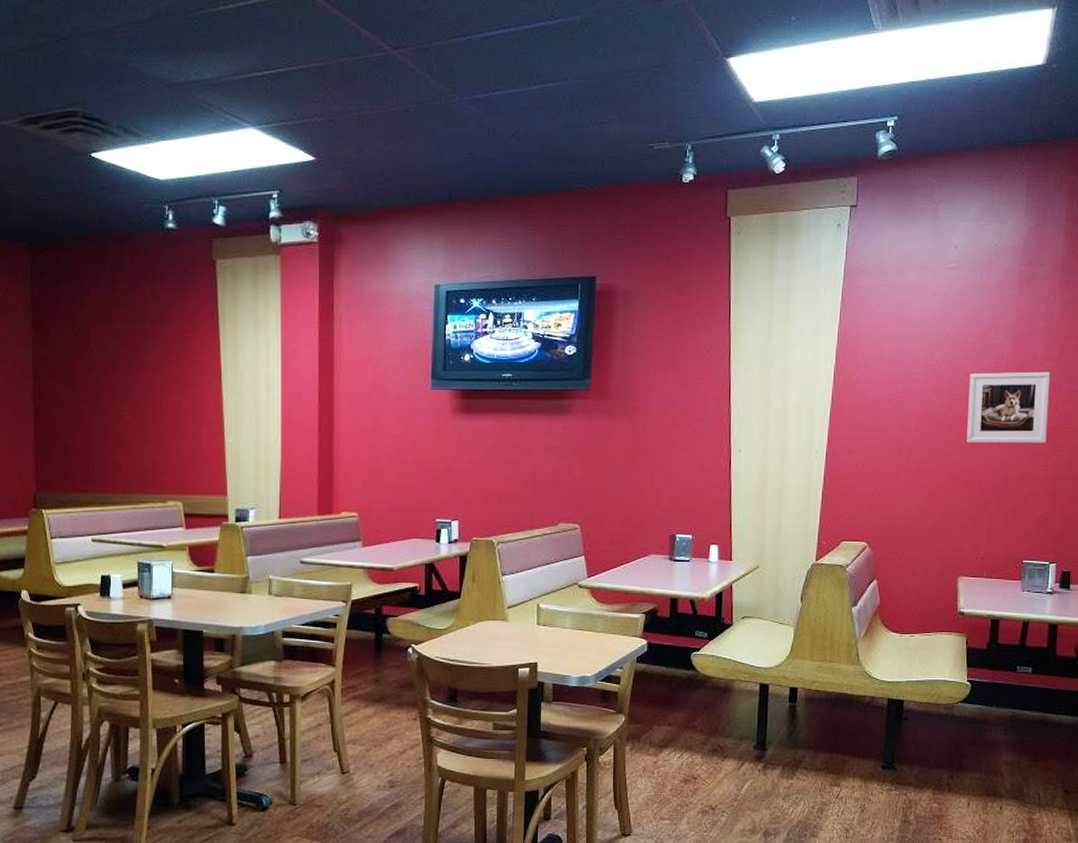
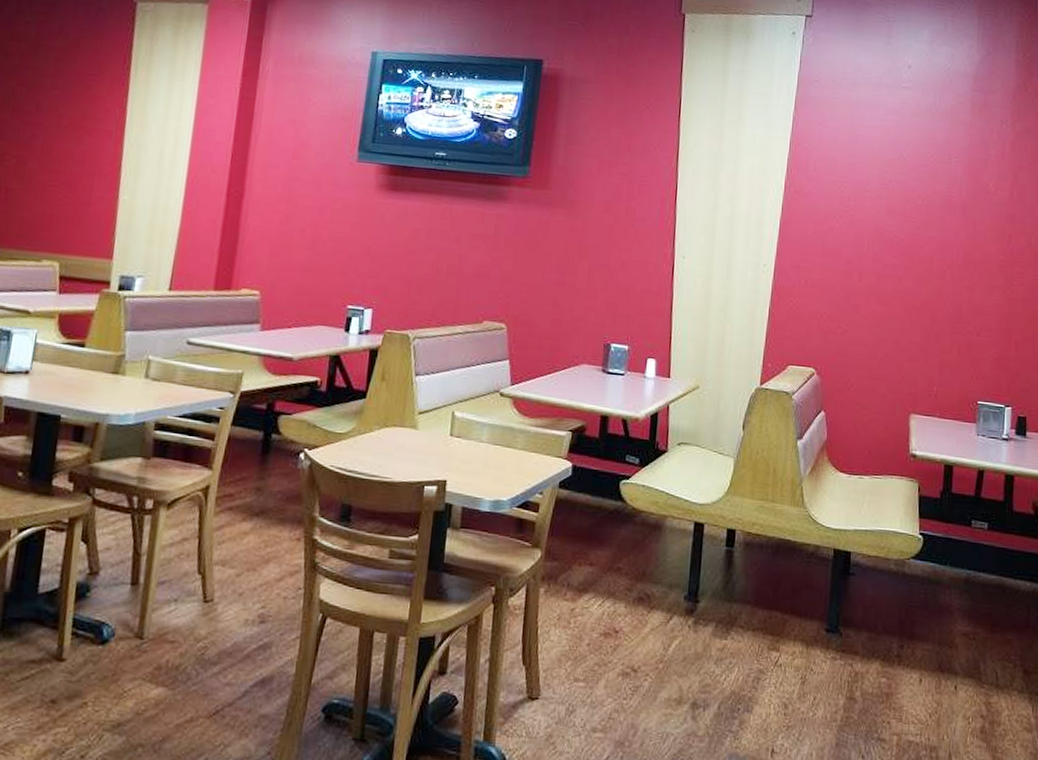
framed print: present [967,371,1051,444] -> none [919,196,1004,276]

